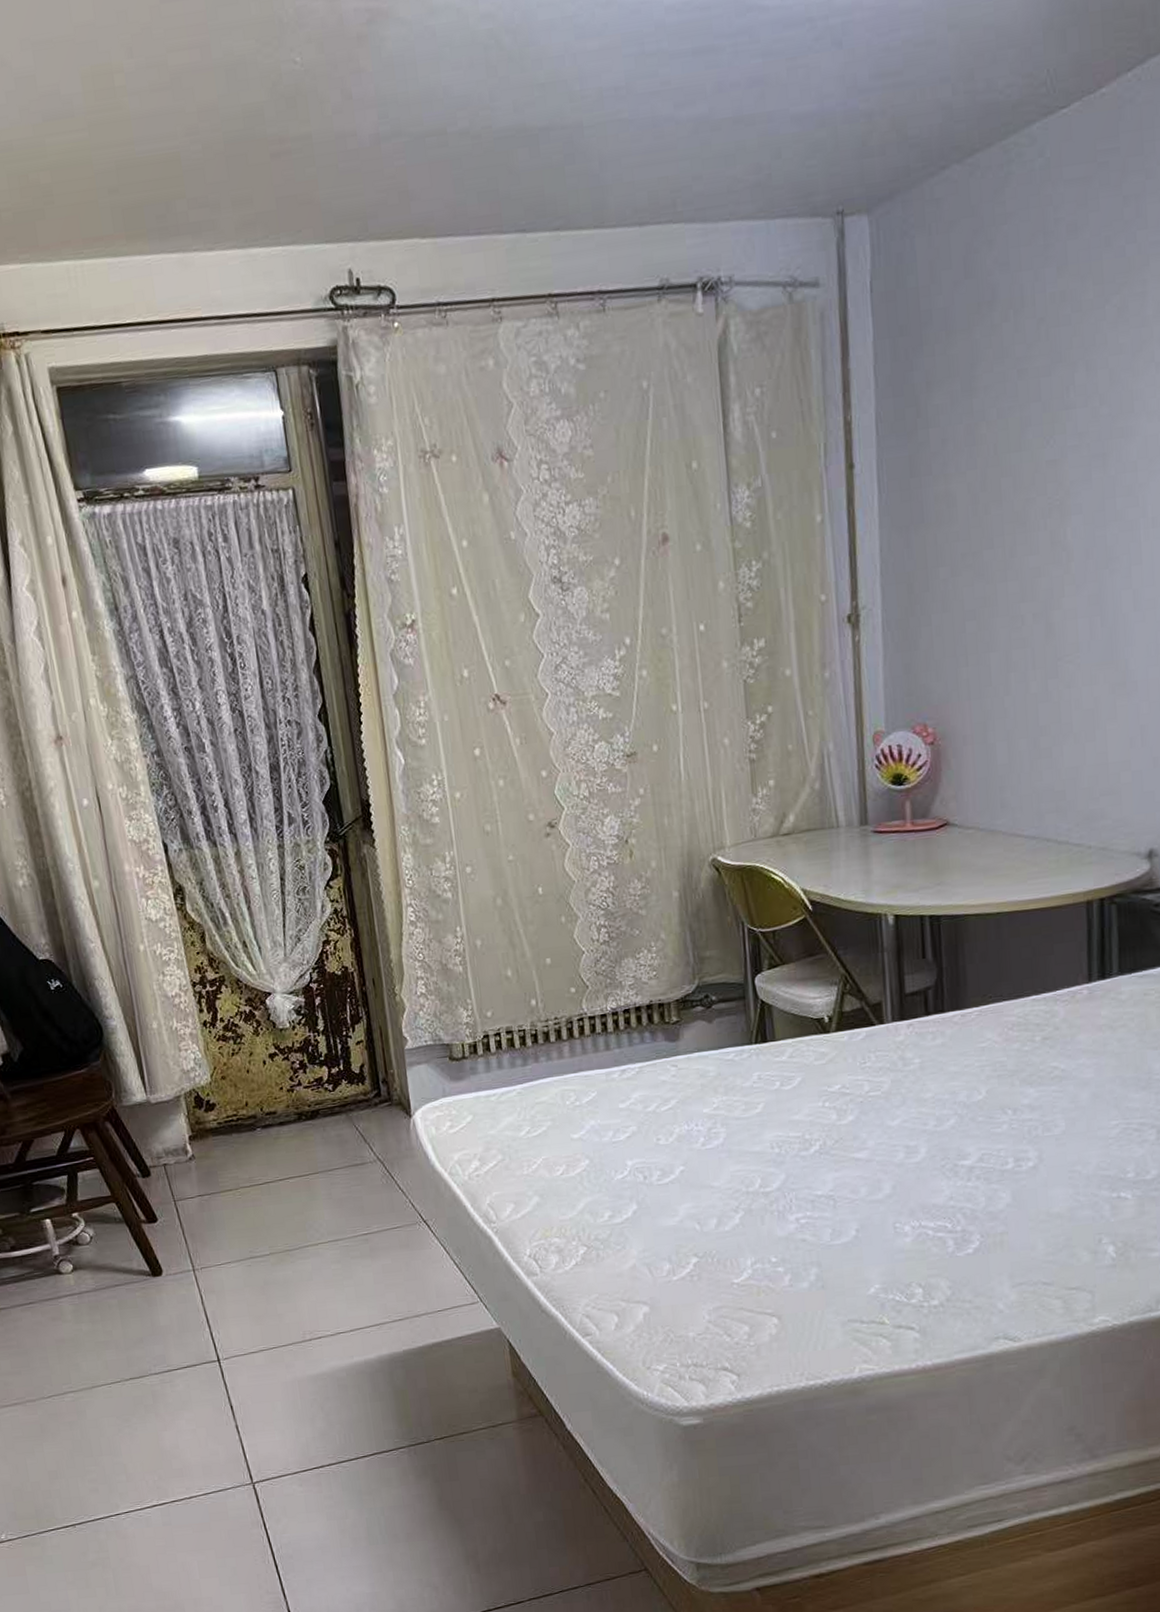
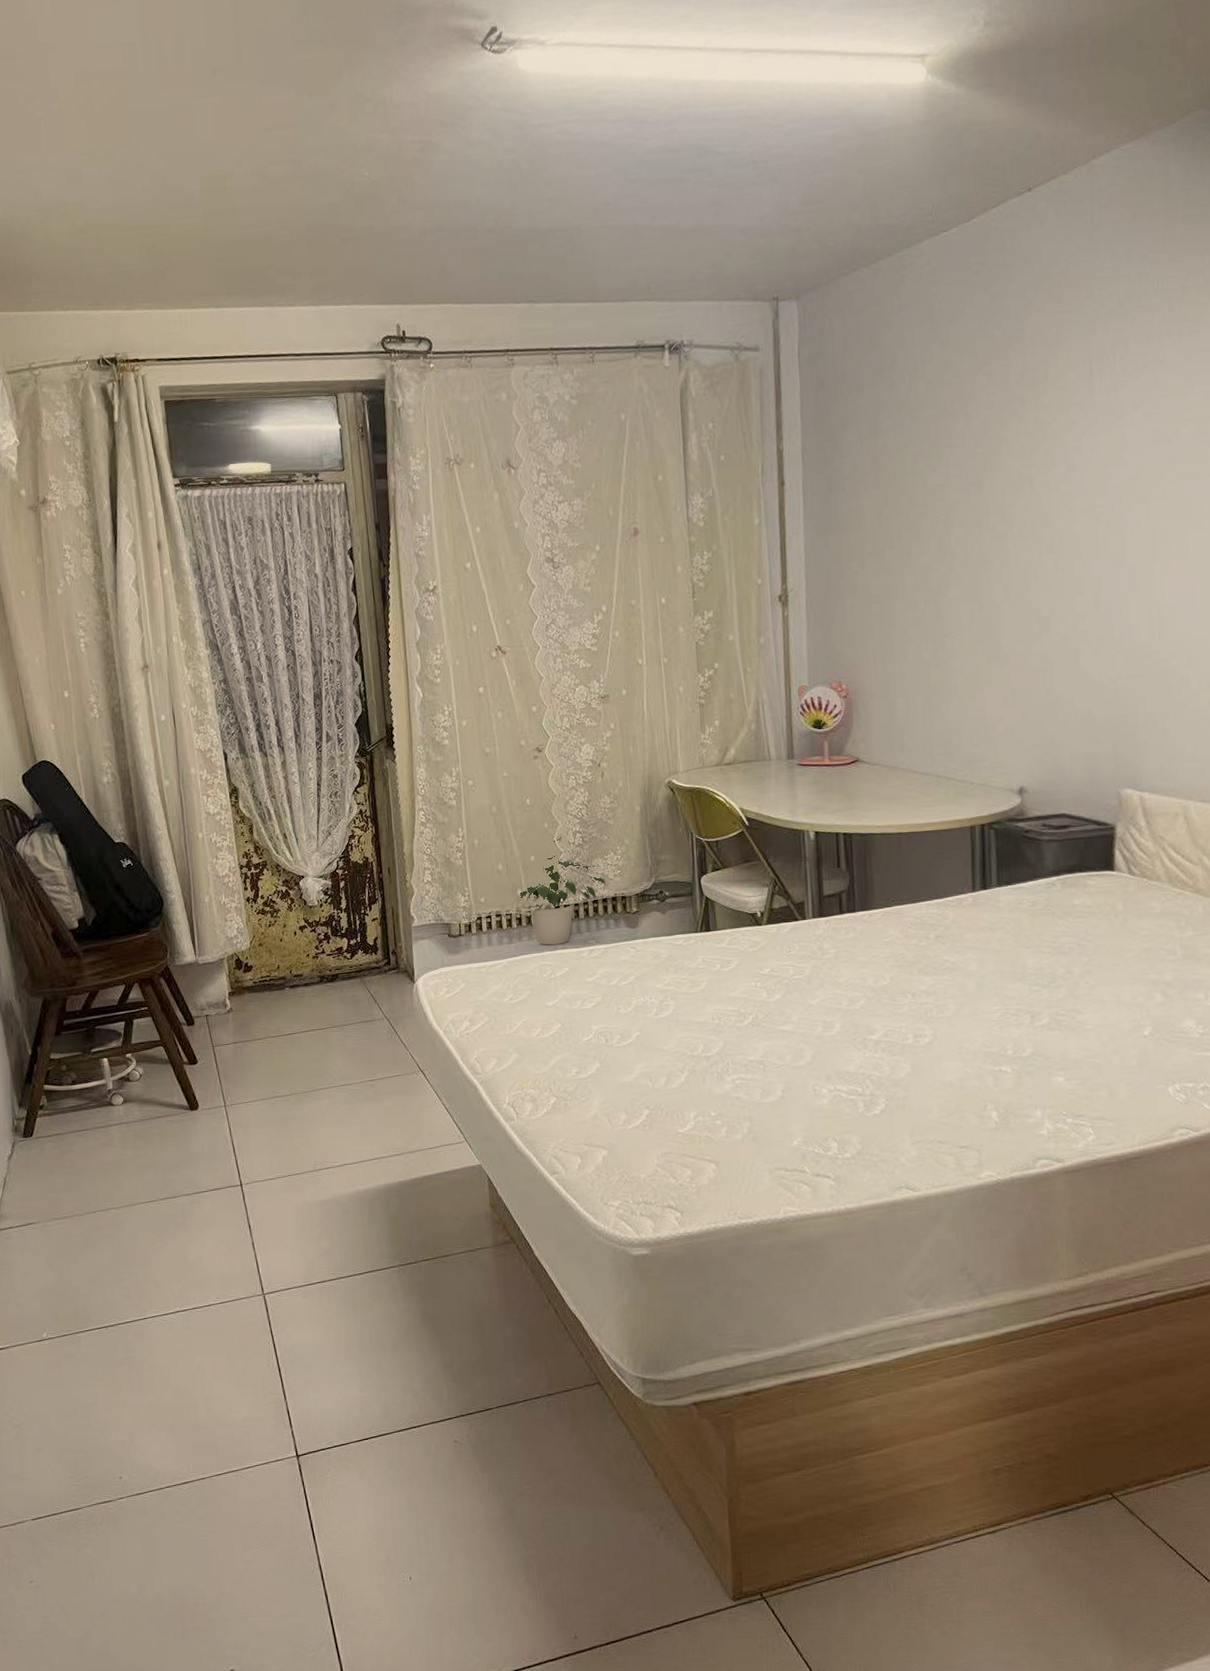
potted plant: none [532,933,639,1066] -> present [518,837,606,945]

